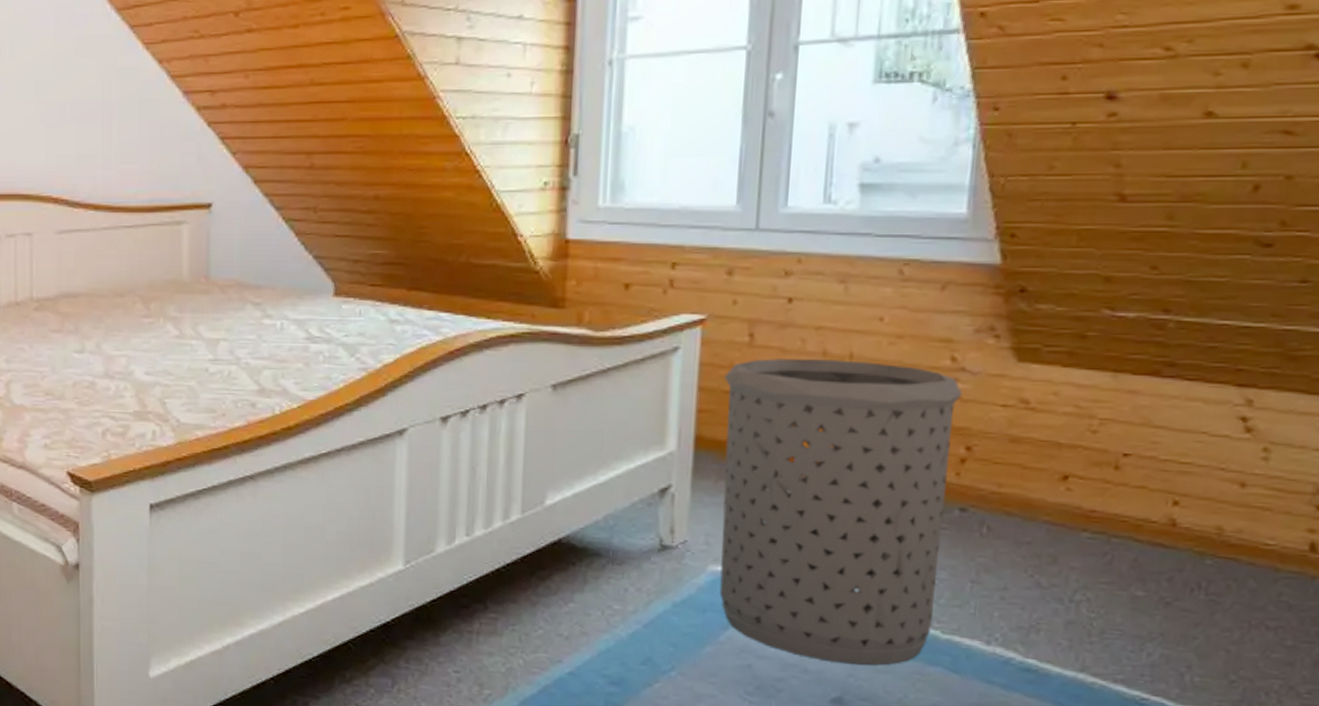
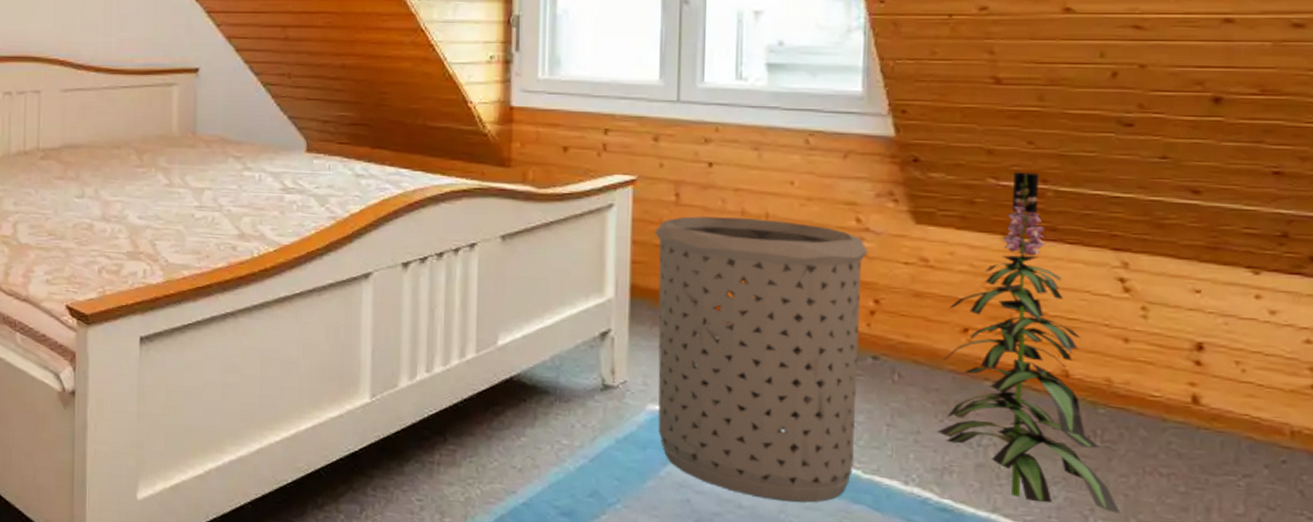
plant: none [1026,301,1220,670] -> present [937,172,1121,514]

